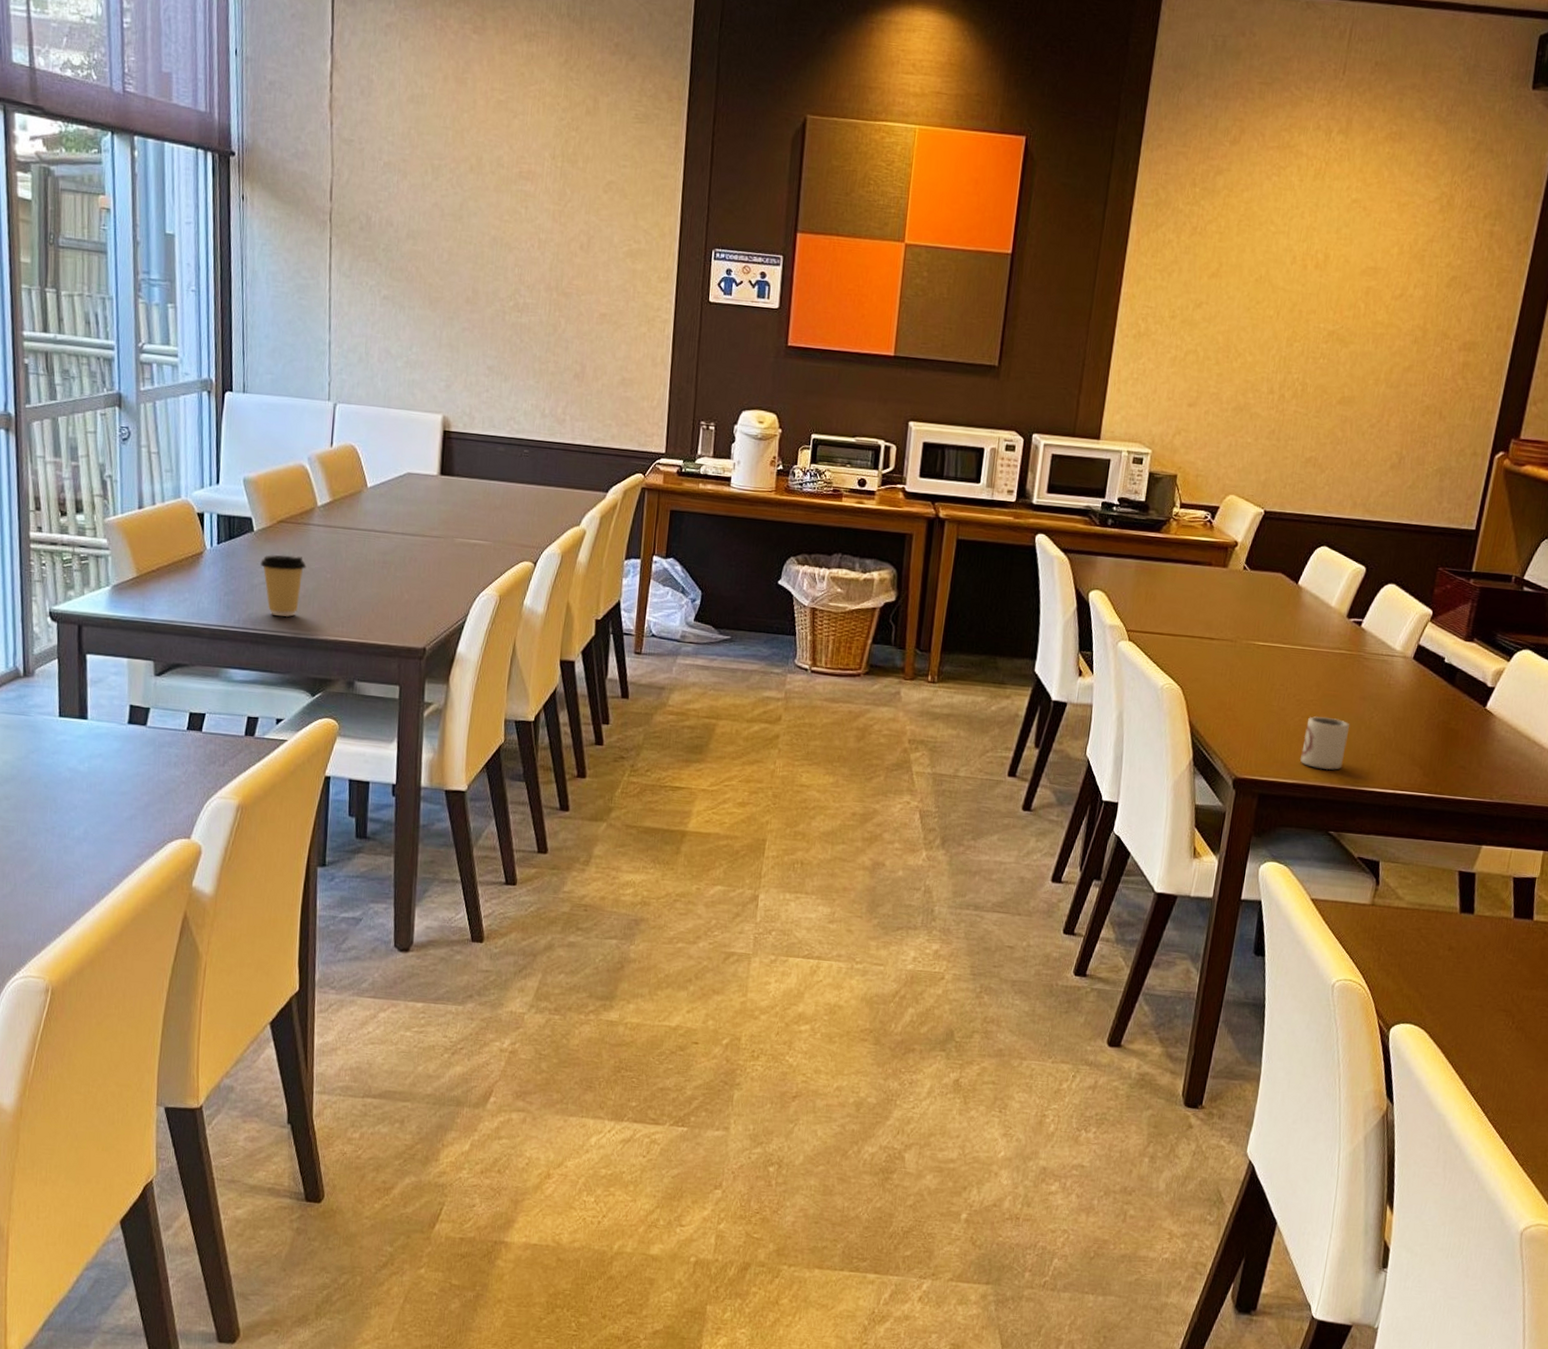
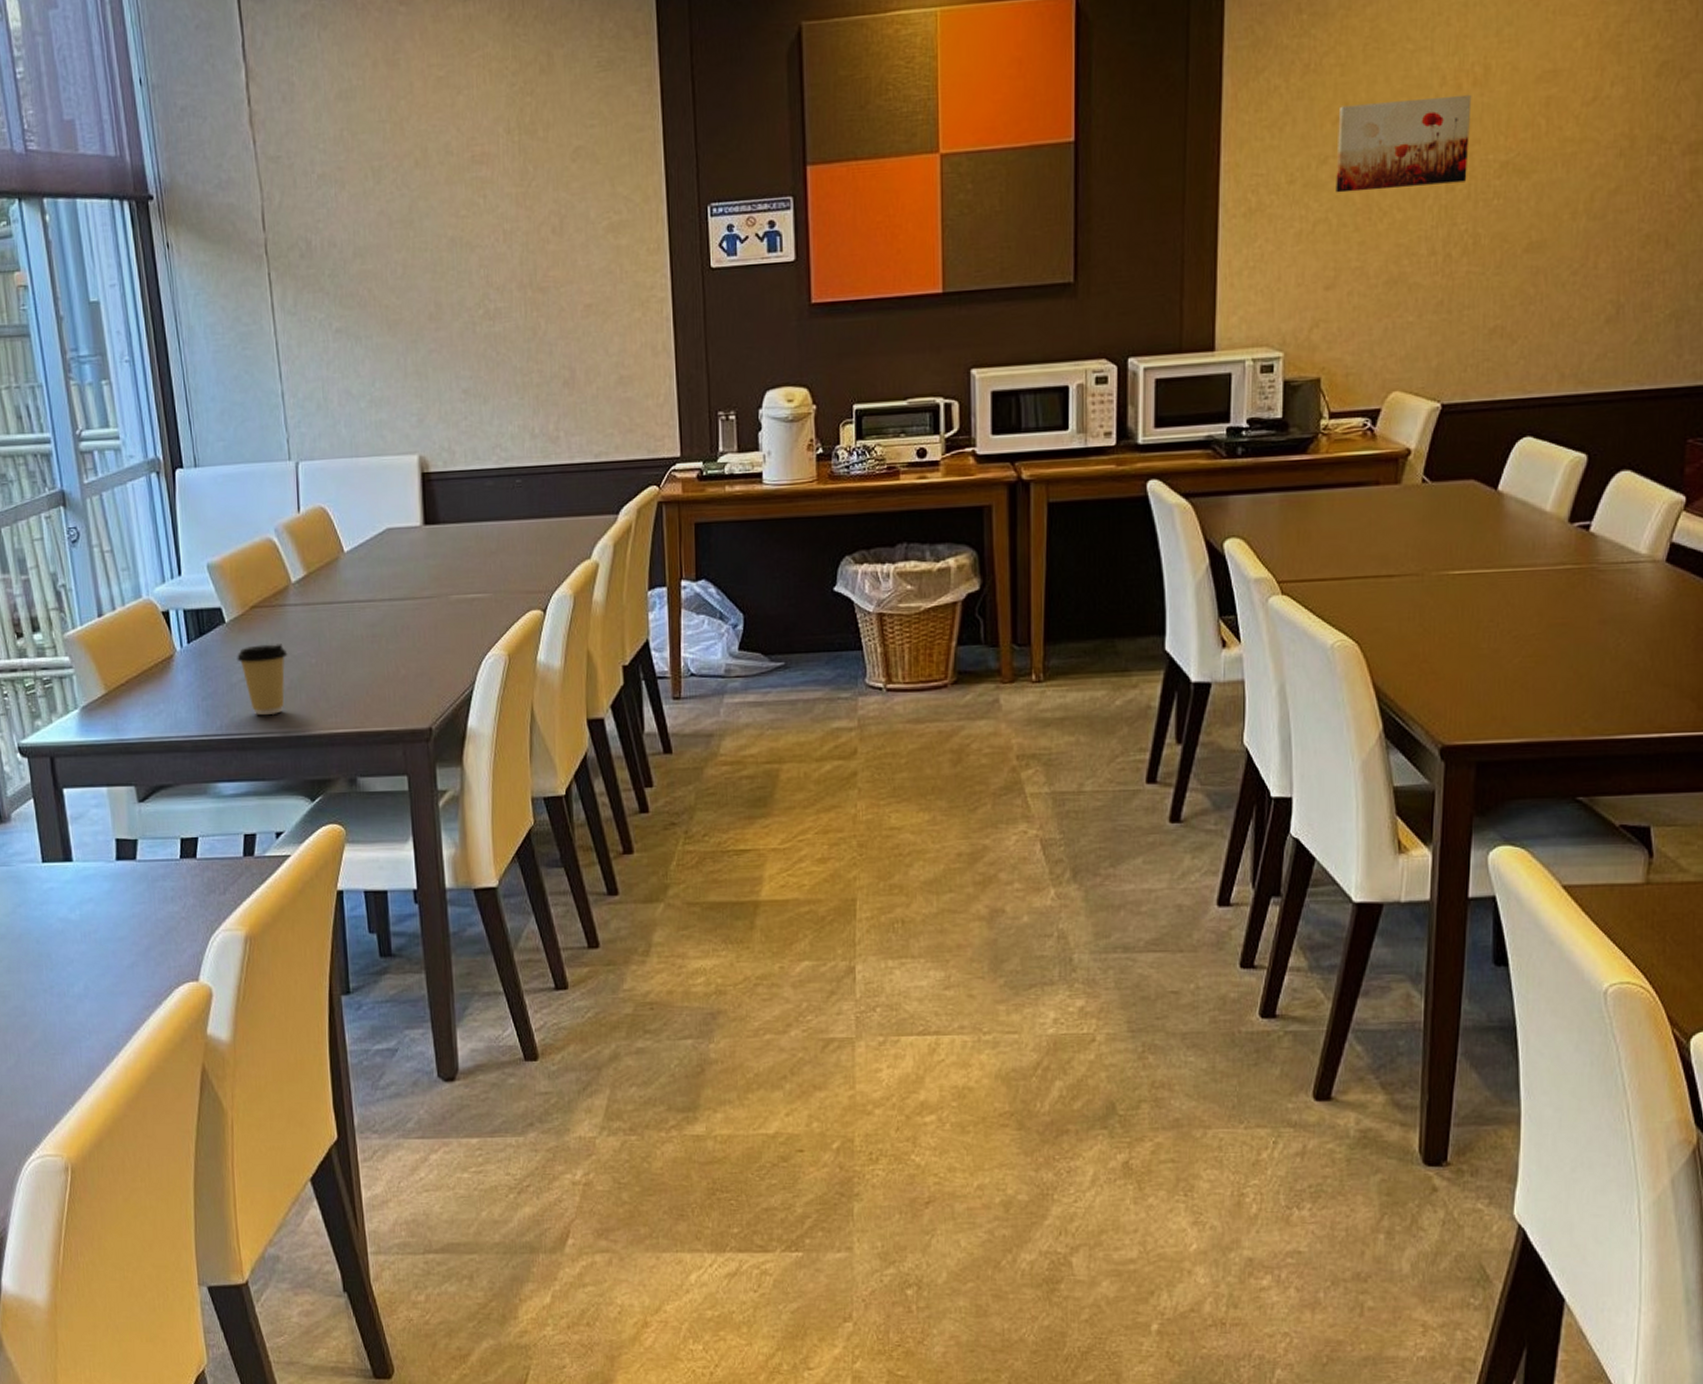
wall art: none [1205,265,1313,341] -> present [1336,94,1472,193]
cup: present [1300,716,1350,771] -> none [1527,653,1590,721]

